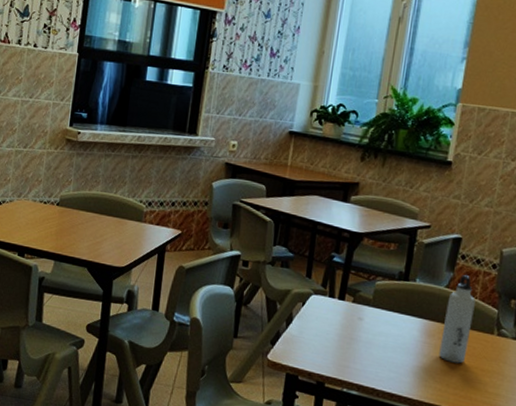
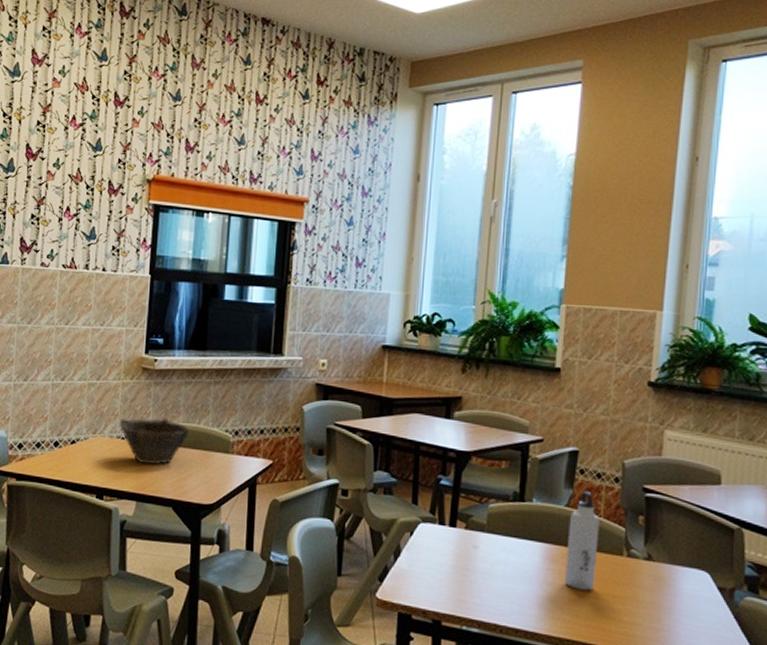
bowl: none [42,185,107,229] -> present [119,418,190,465]

